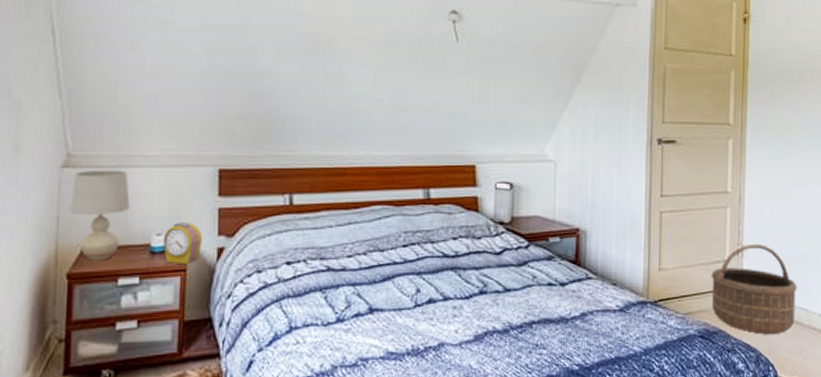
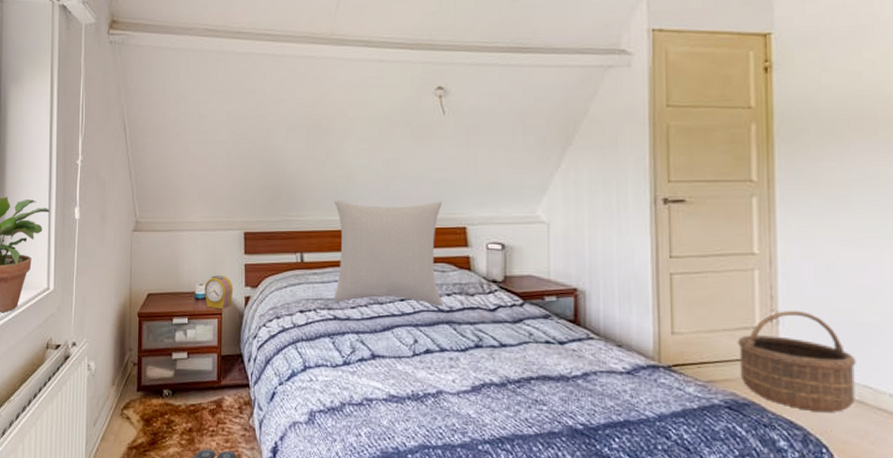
table lamp: present [70,170,130,261] -> none [139,233,180,304]
pillow: none [327,131,451,252] -> present [334,199,443,307]

